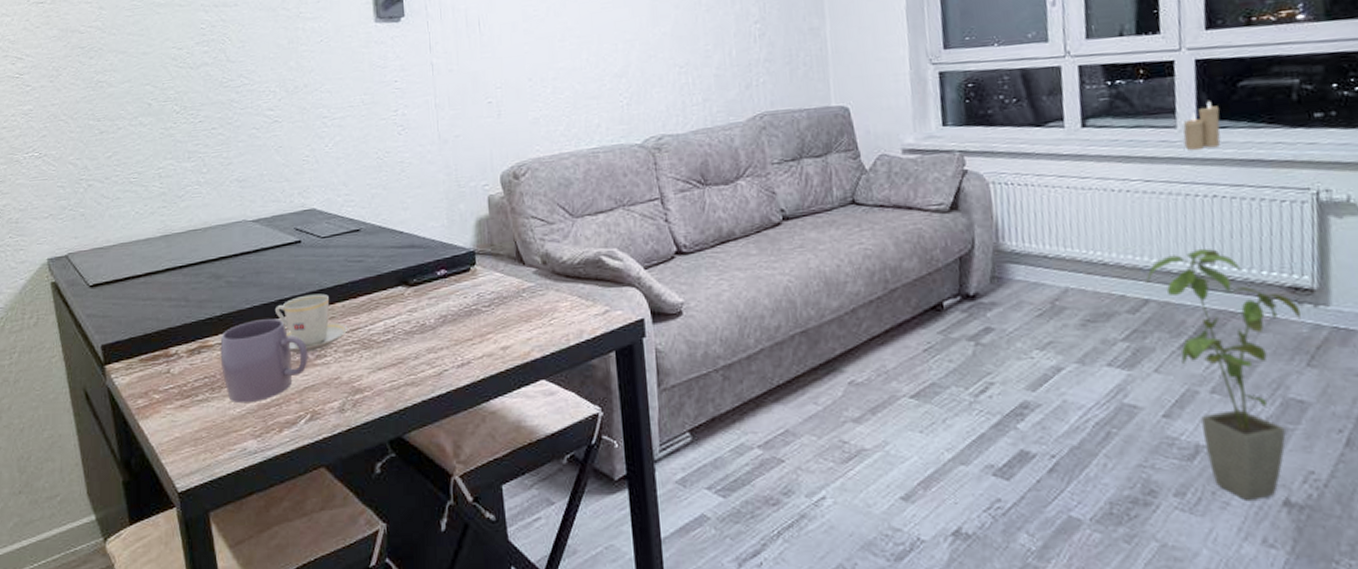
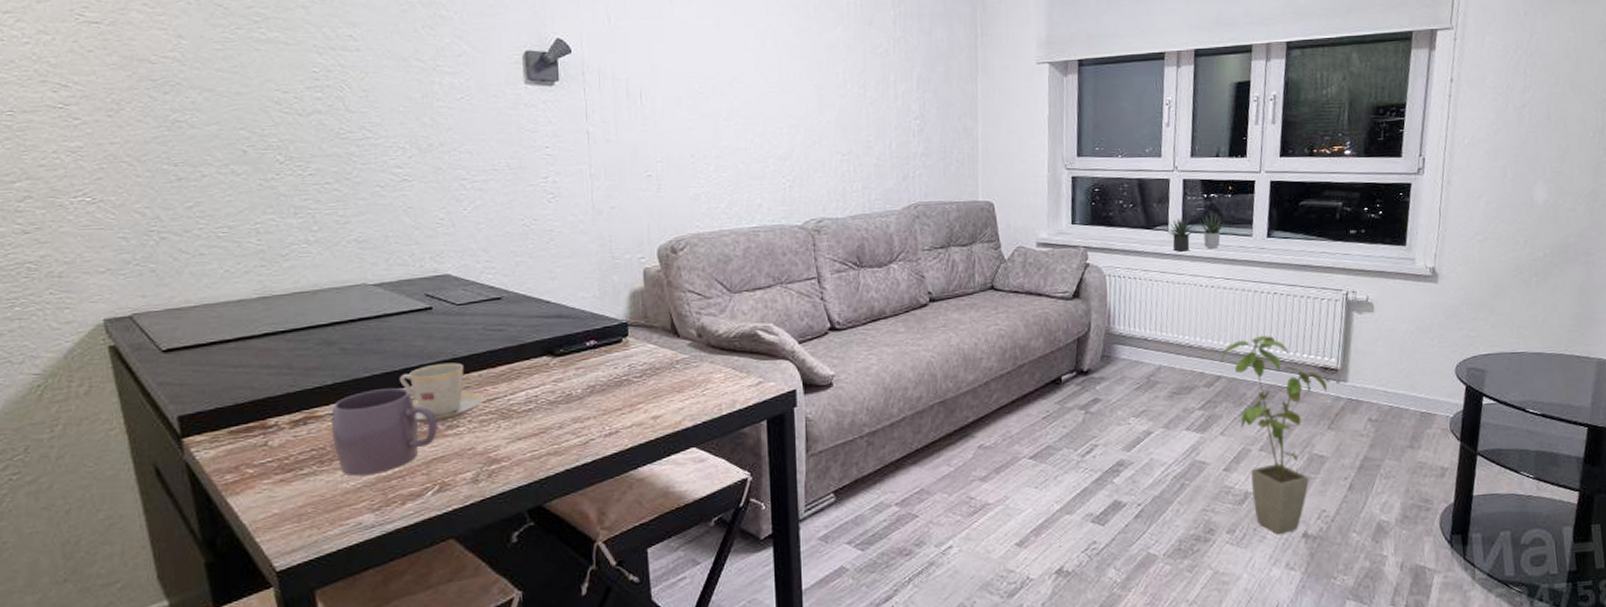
succulent plant: none [1061,102,1141,151] -> present [1166,212,1227,252]
candle: present [1182,101,1221,152] -> none [1256,216,1285,256]

